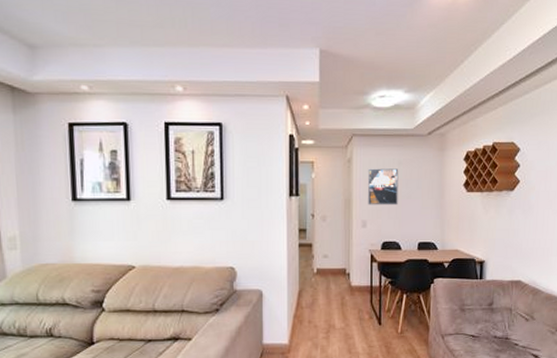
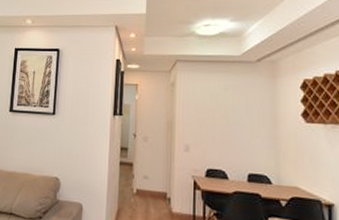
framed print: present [367,168,399,206] -> none [191,93,225,132]

